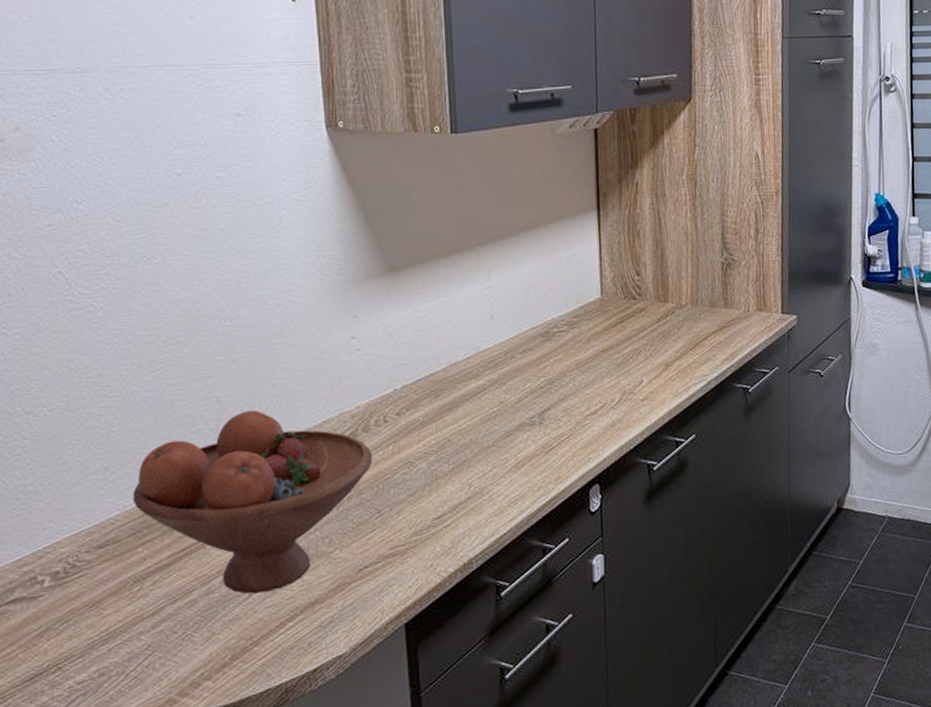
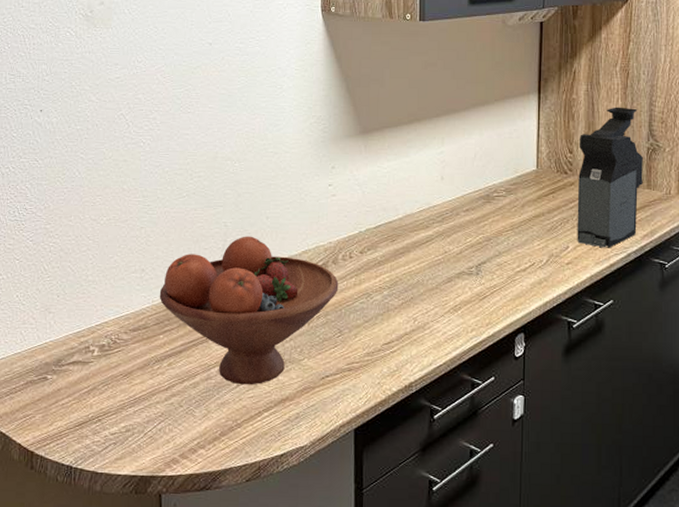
coffee maker: none [647,219,719,378] -> present [577,107,643,248]

